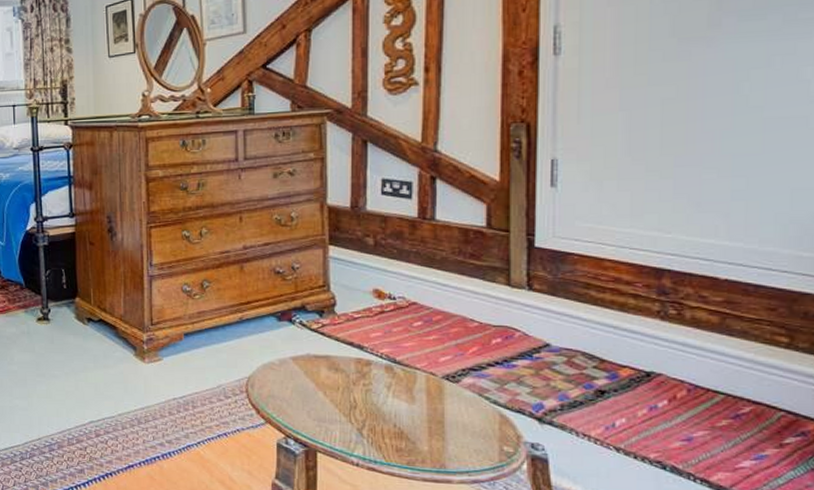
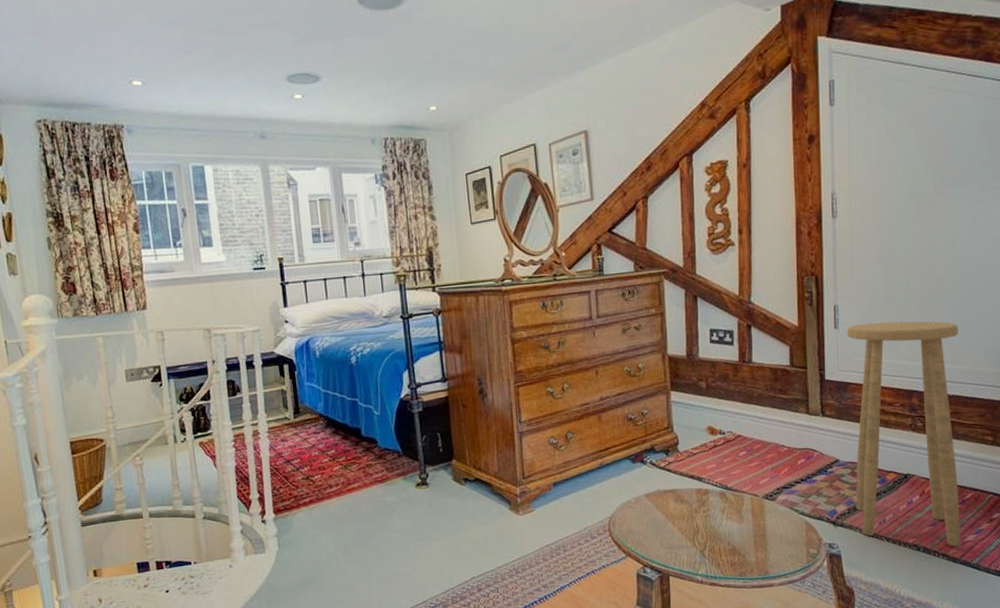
stool: none [569,182,738,472] -> present [847,321,961,547]

